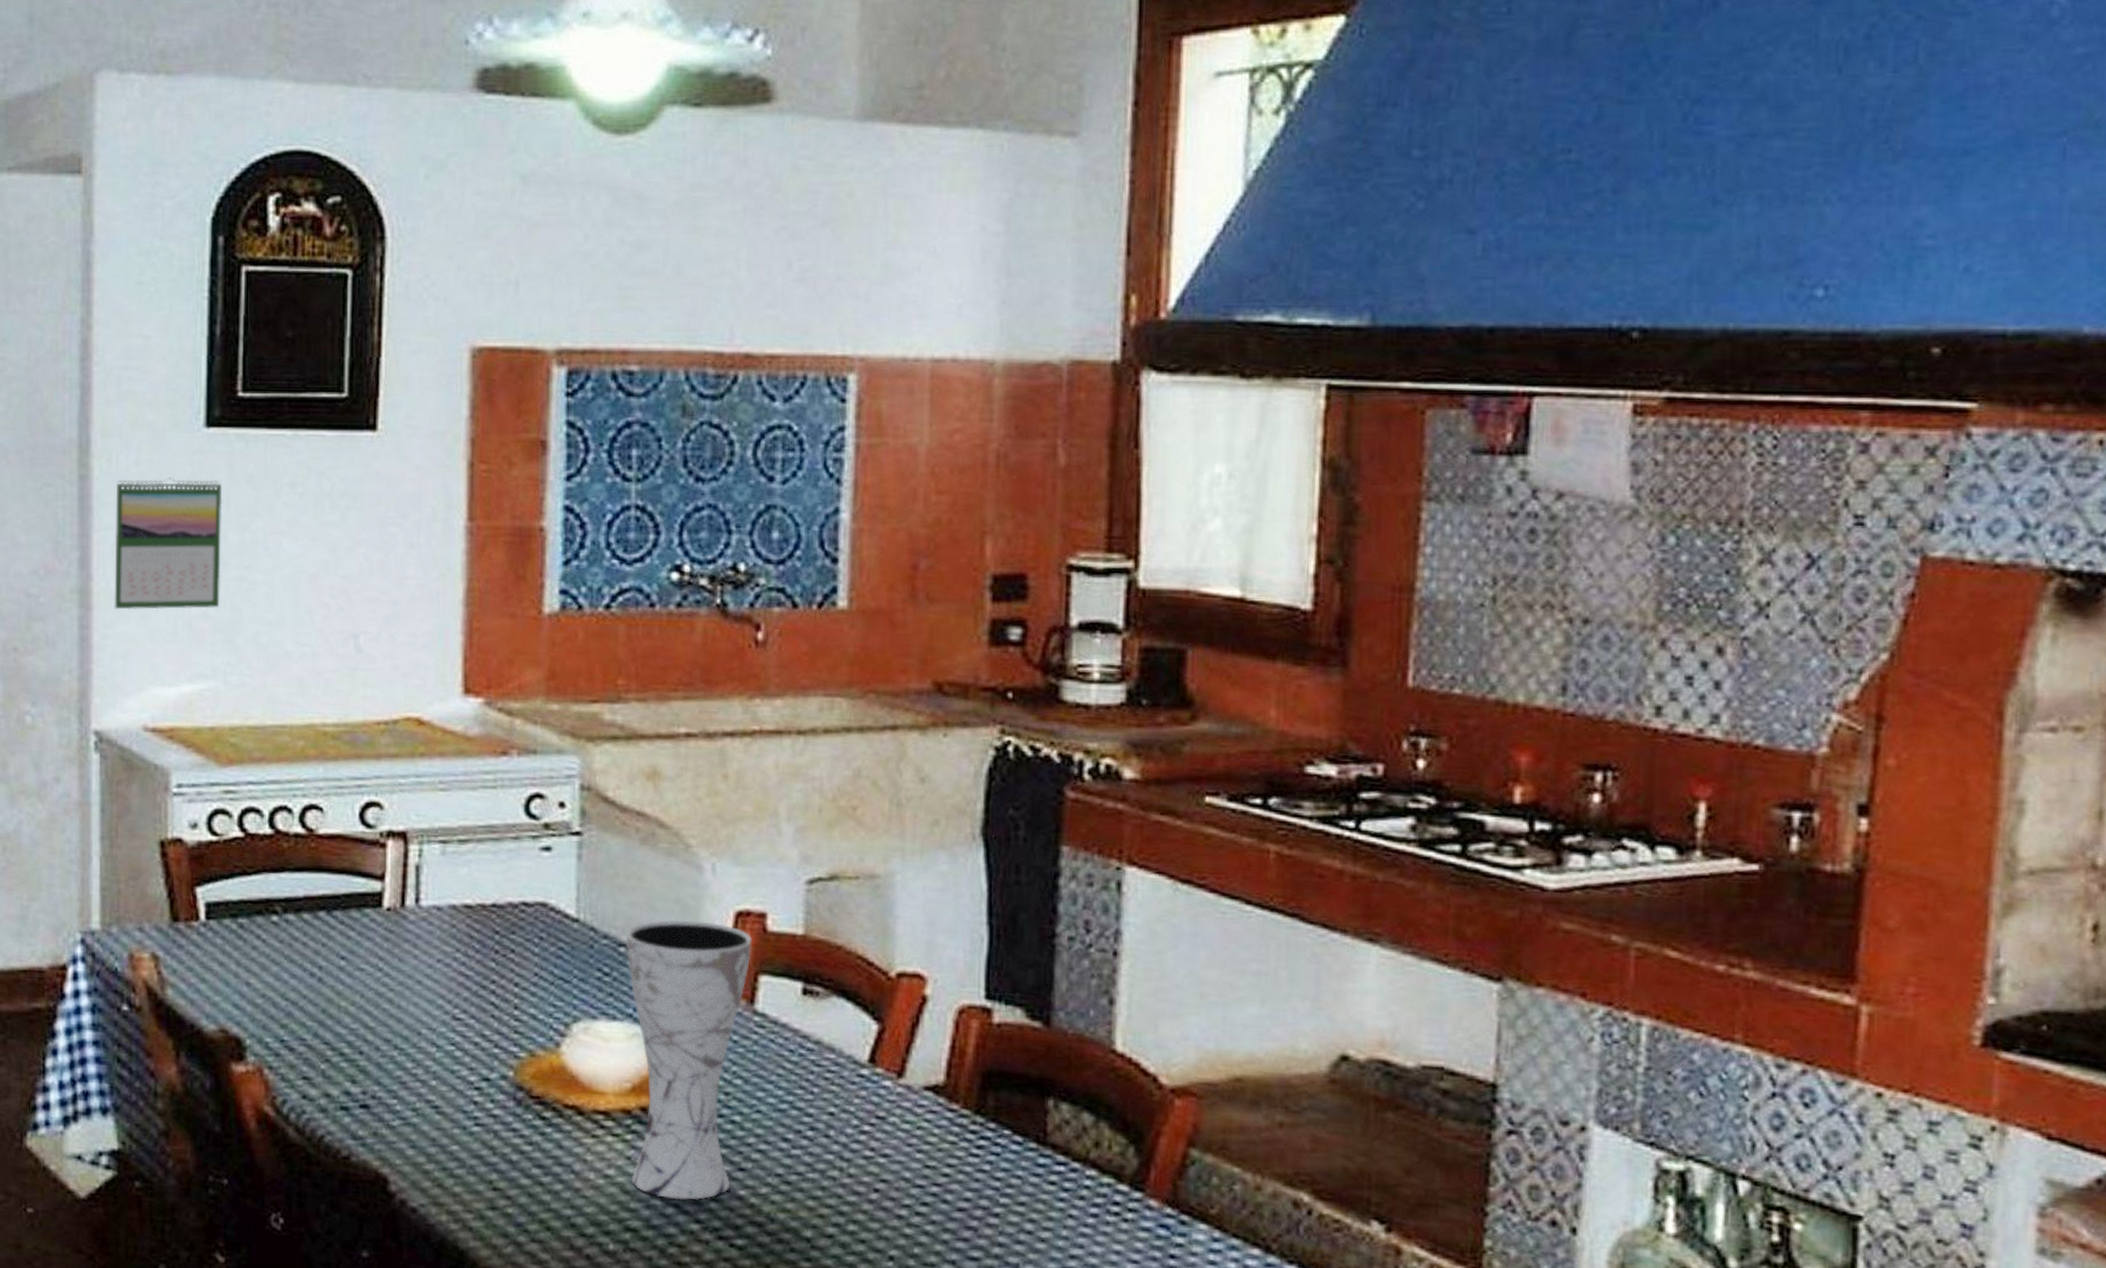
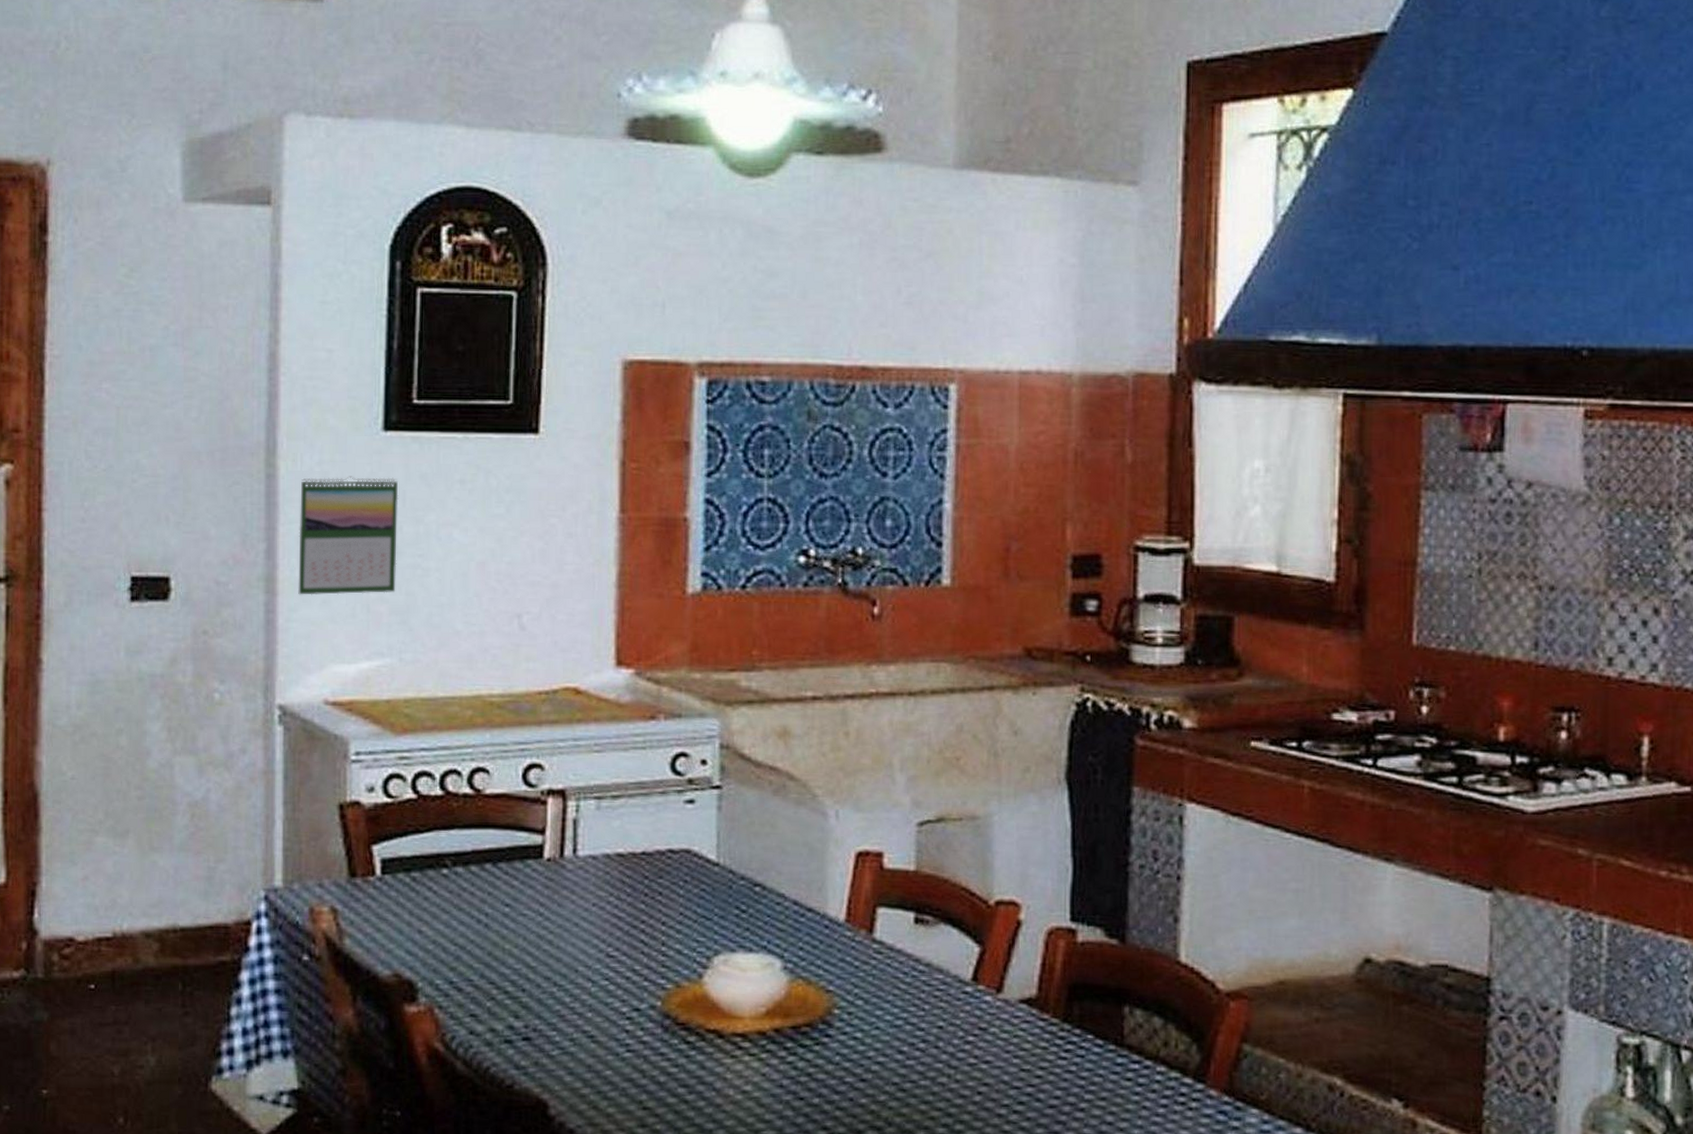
vase: present [625,920,752,1200] -> none [760,861,870,1110]

